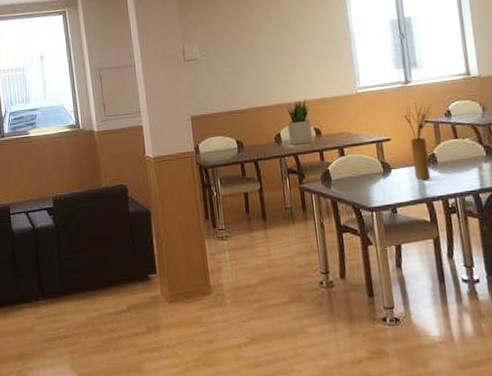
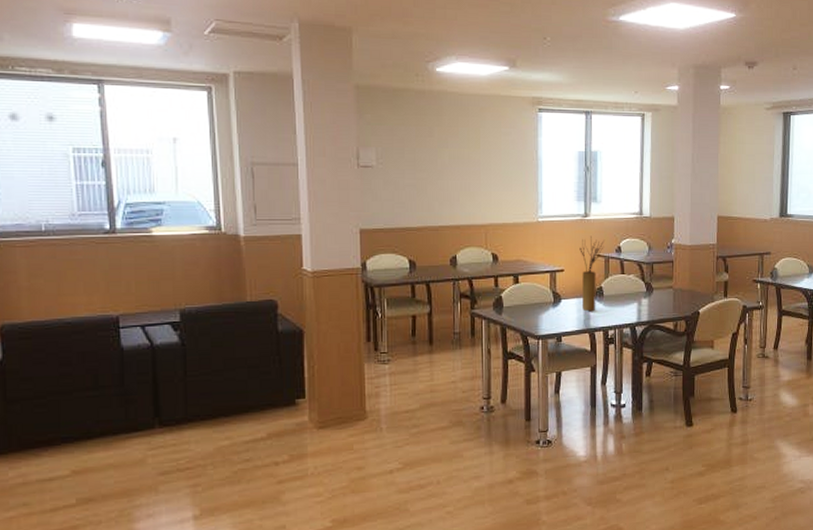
planter: present [286,98,313,145] -> none [464,222,489,269]

